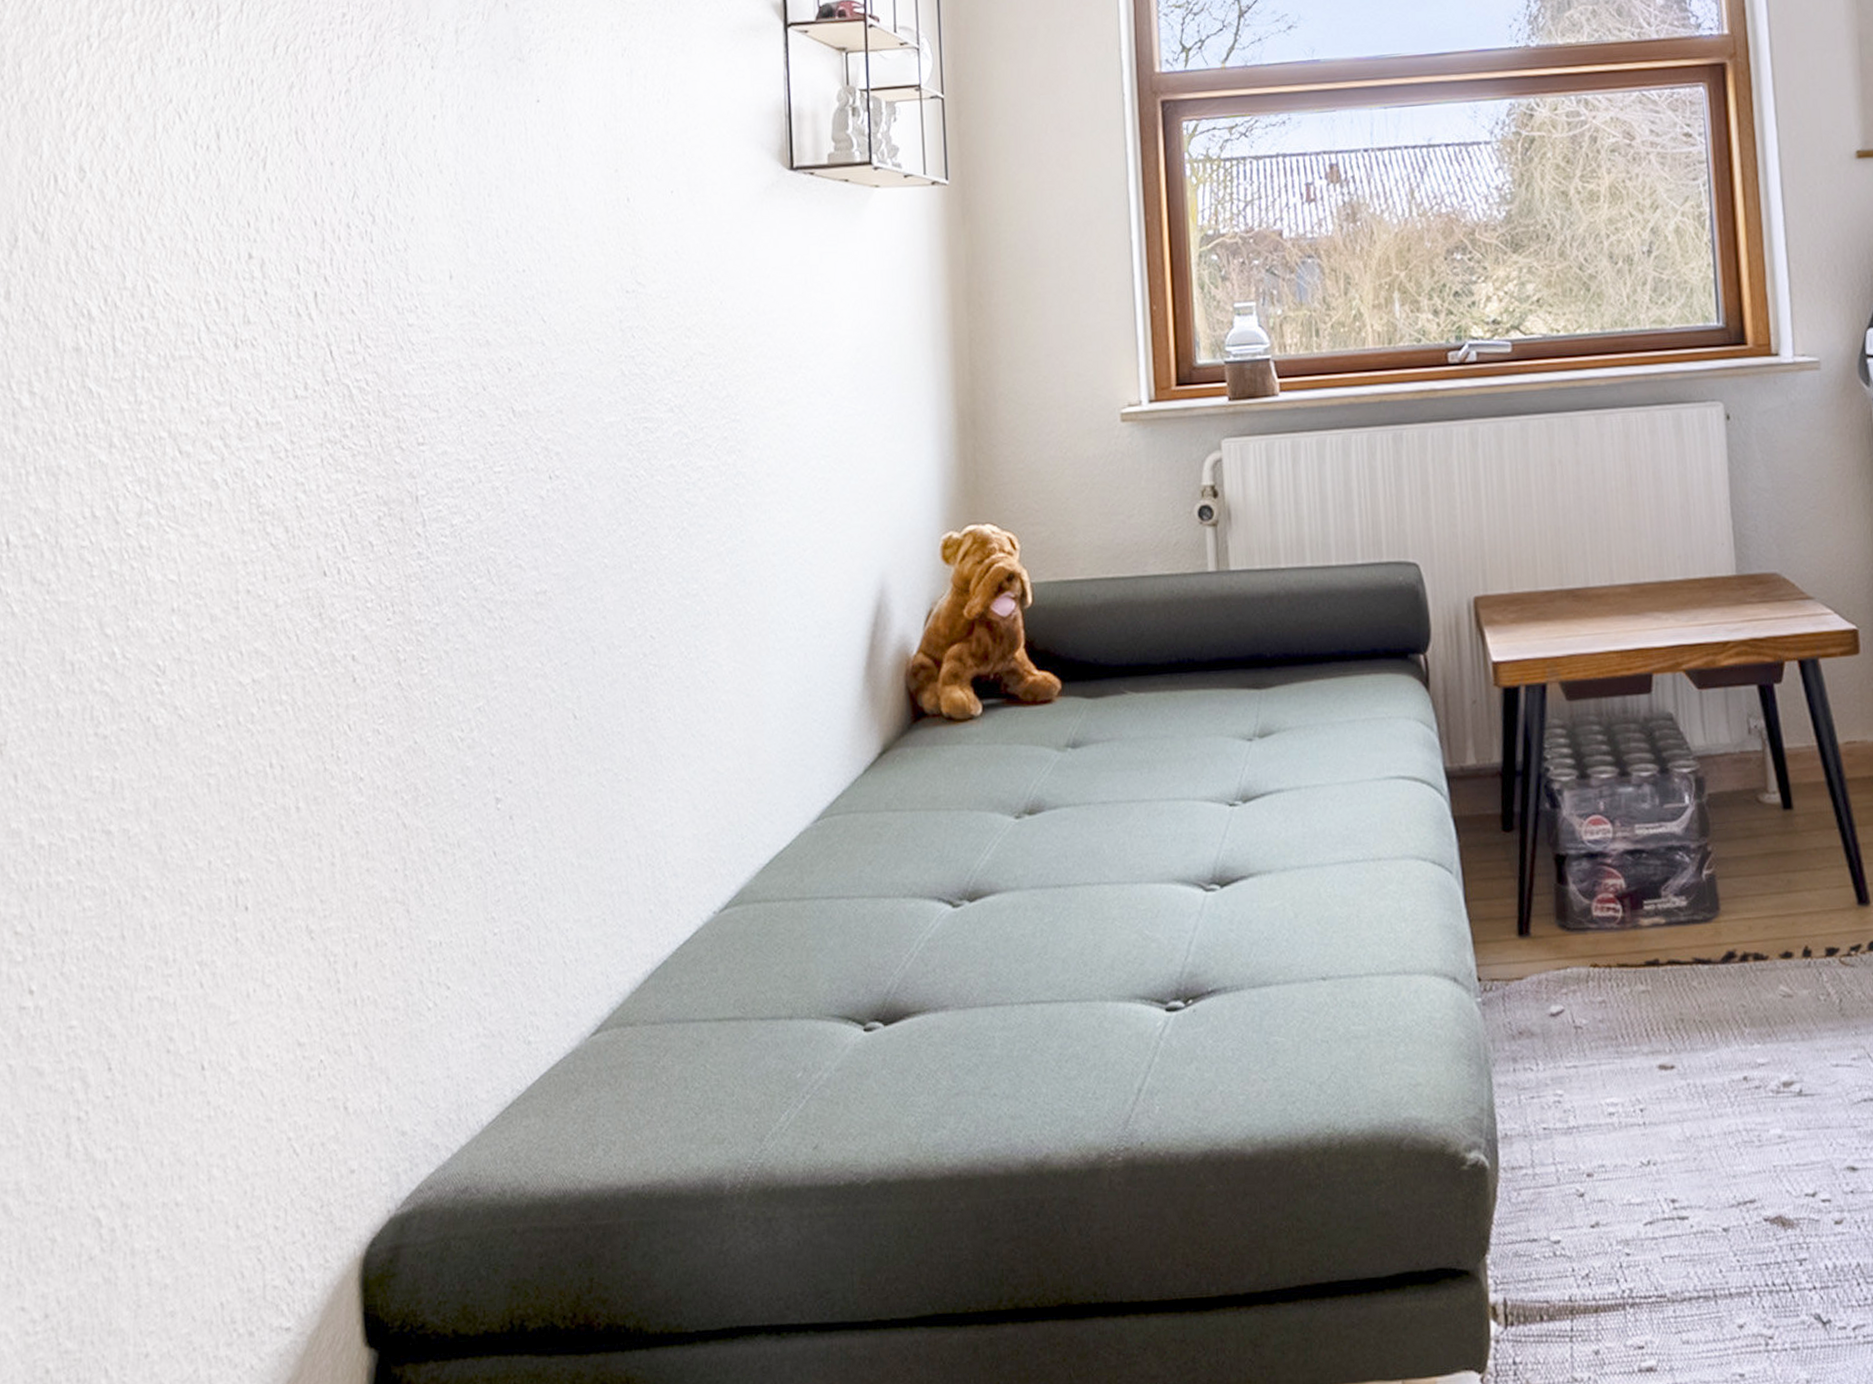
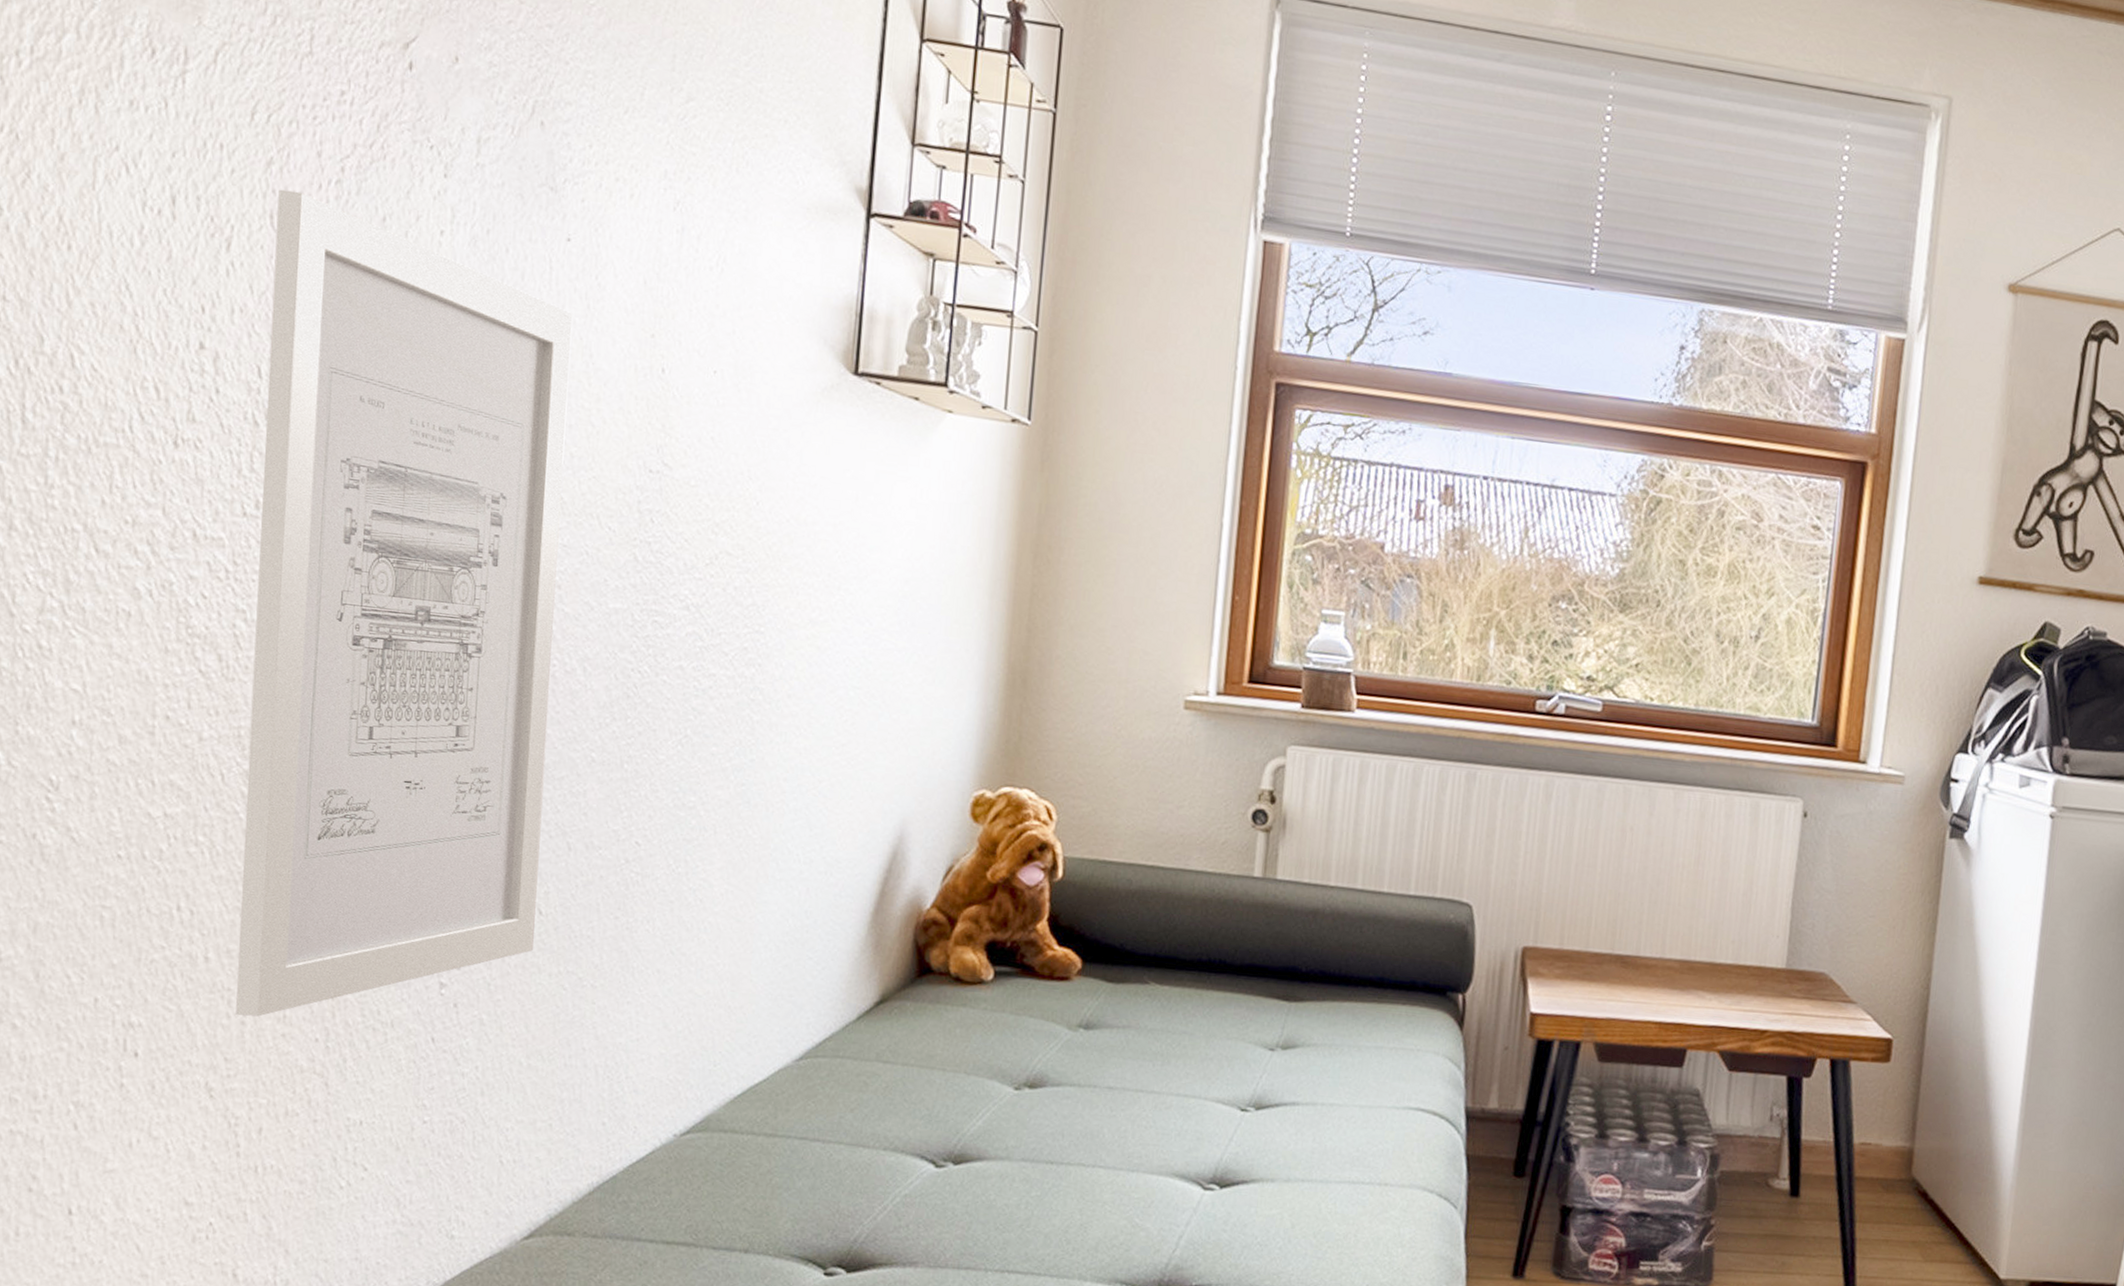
wall art: none [300,106,572,857] -> present [236,189,573,1017]

